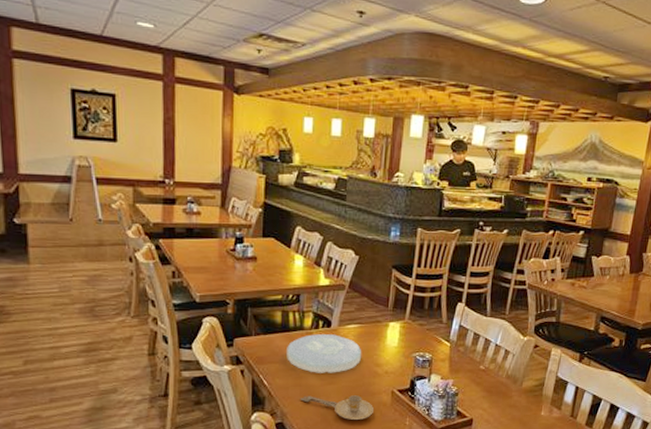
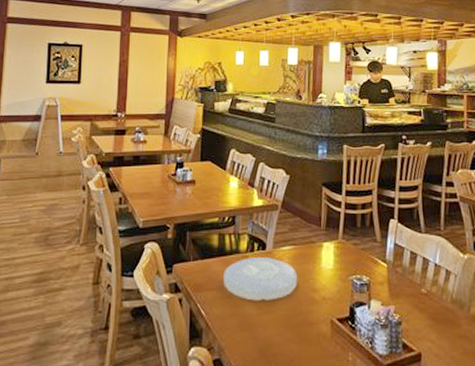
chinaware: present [300,395,373,420] -> none [237,326,313,355]

